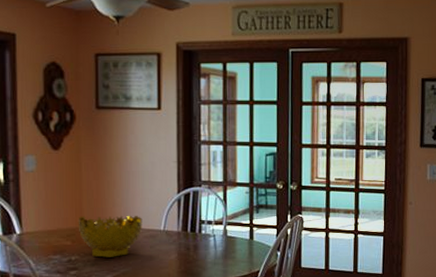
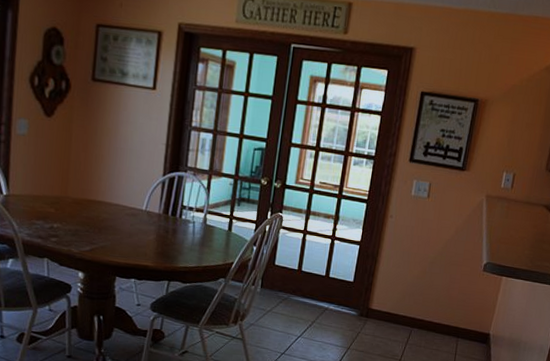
decorative bowl: present [78,215,143,258] -> none [63,185,126,230]

